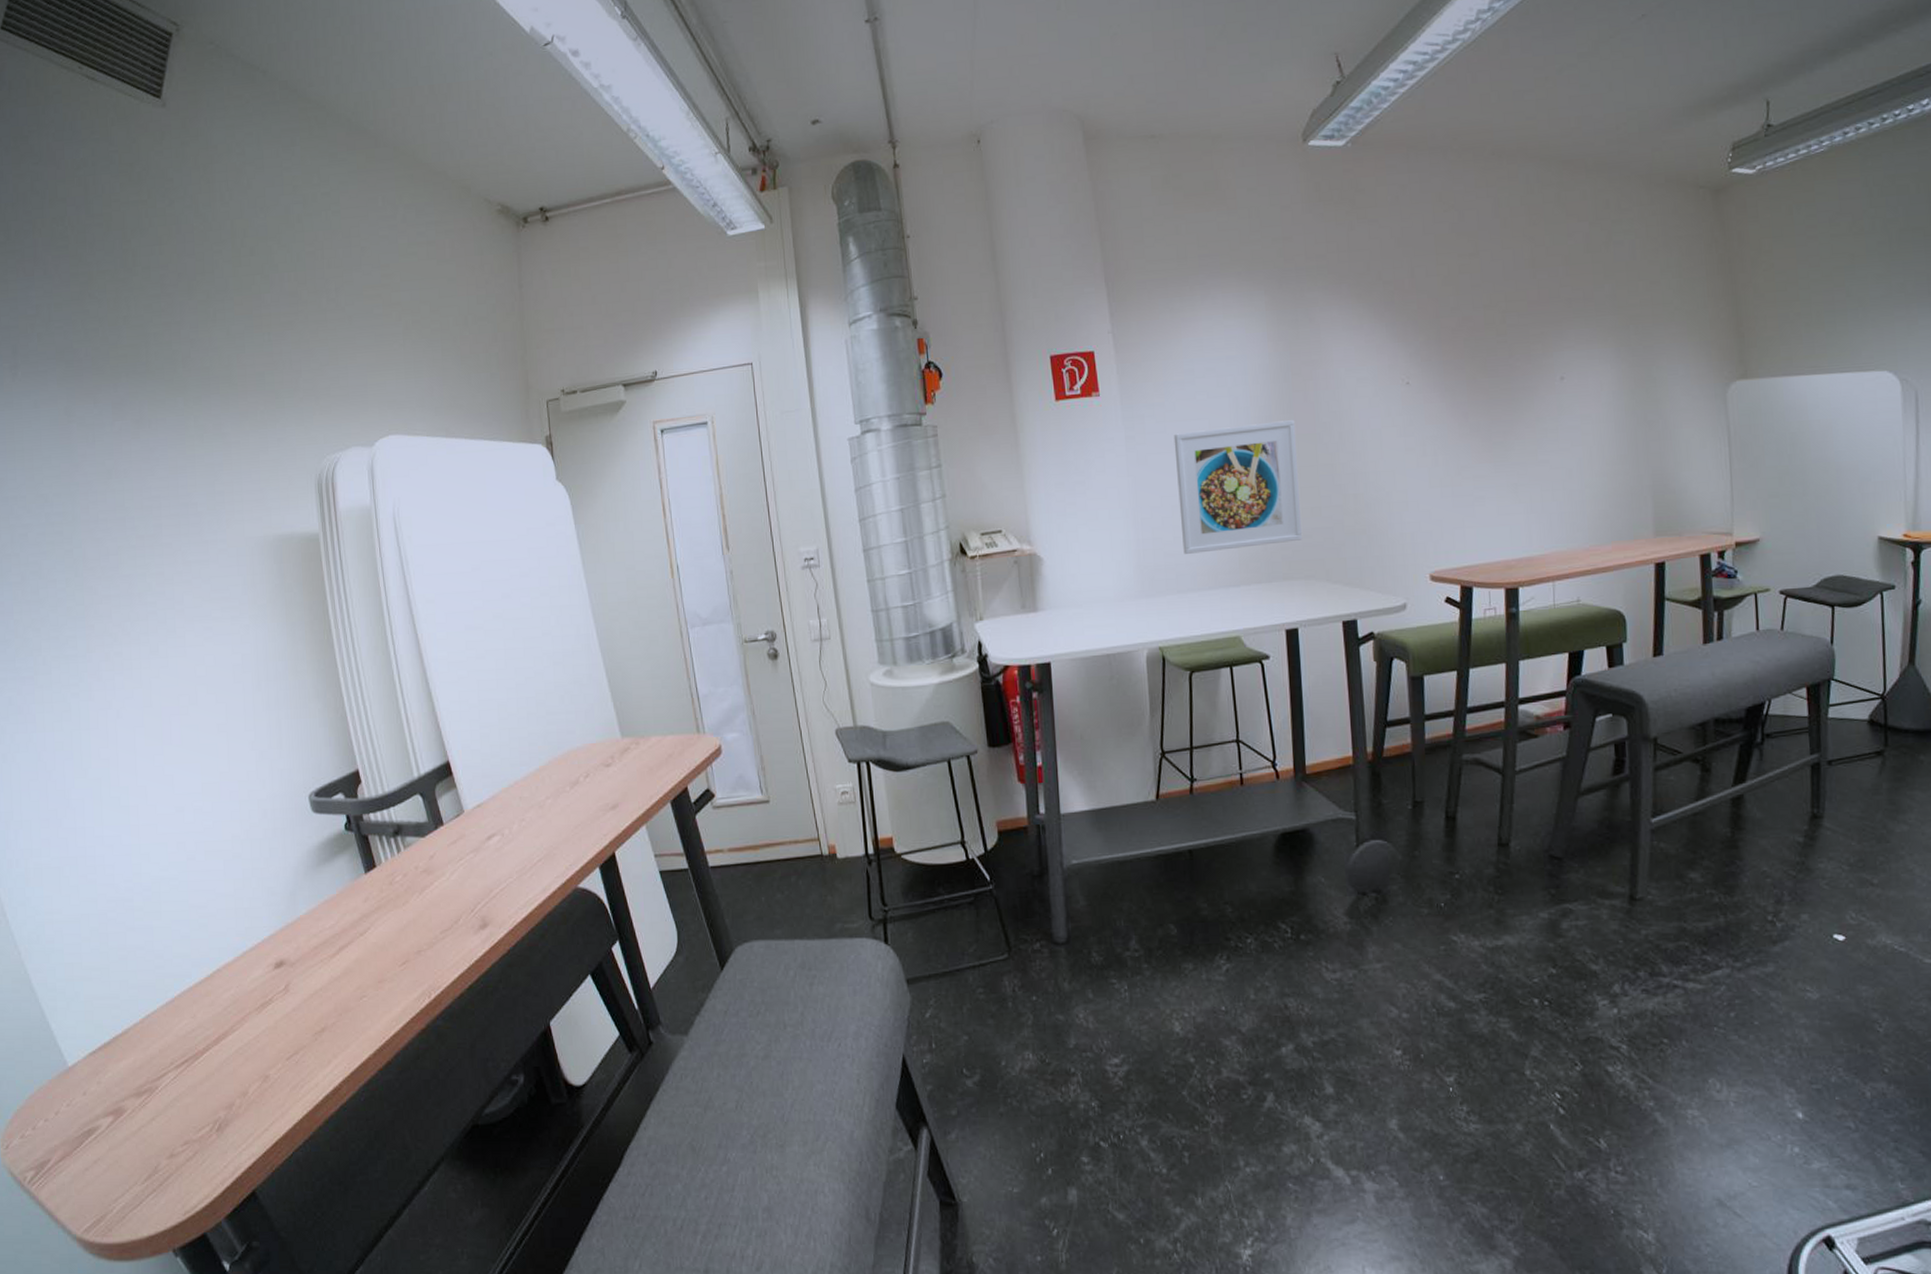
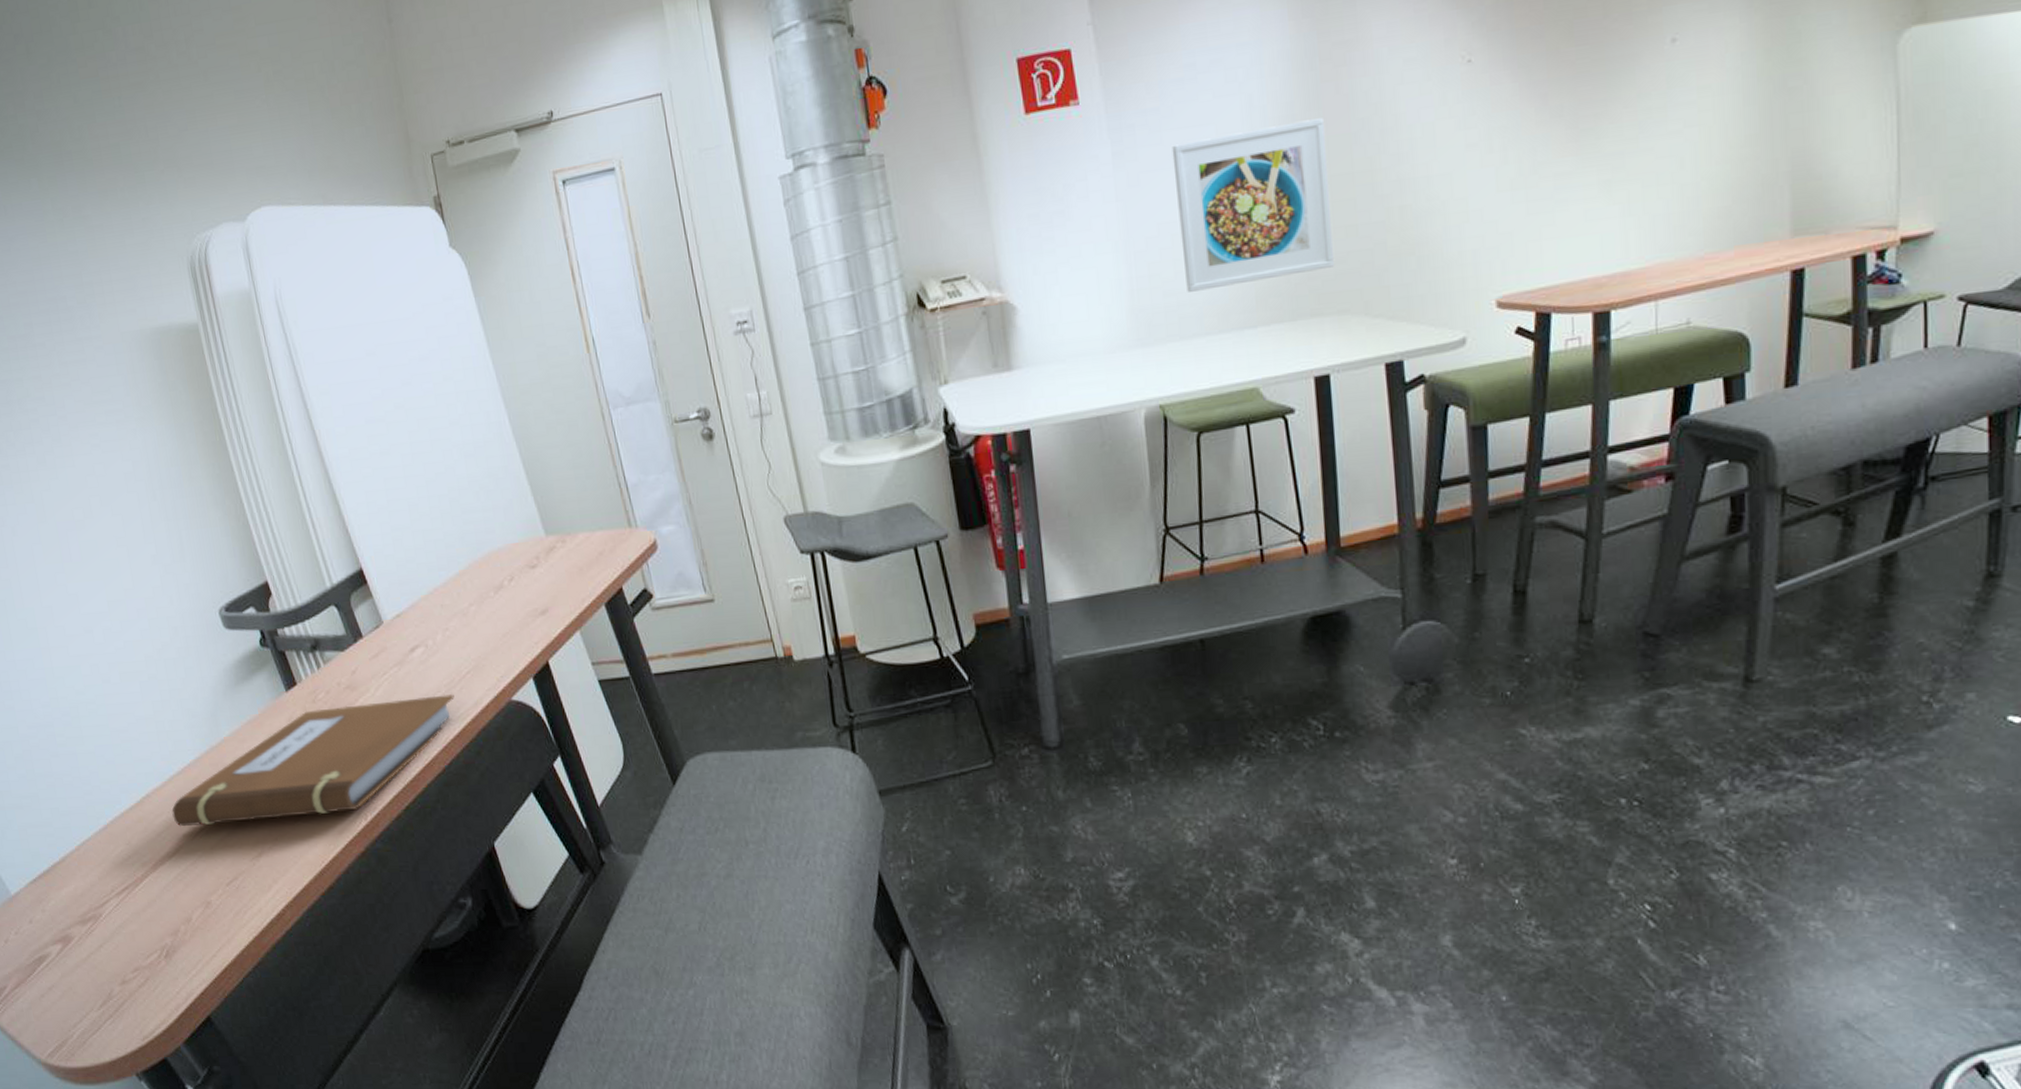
notebook: none [241,880,525,1002] -> present [172,694,454,827]

